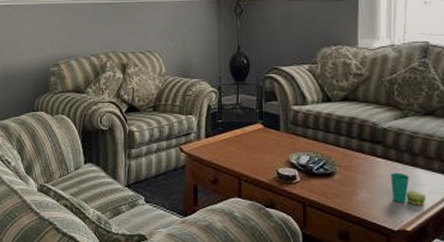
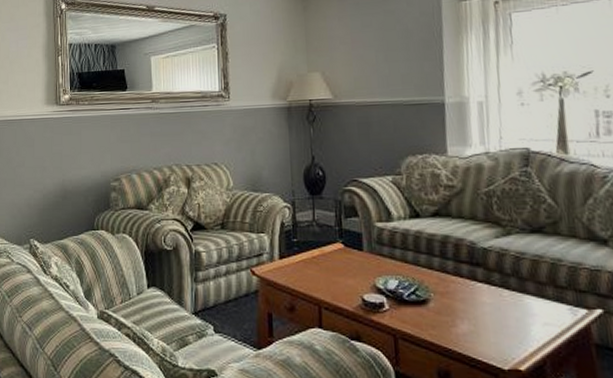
cup: present [390,172,427,205] -> none [495,299,542,340]

